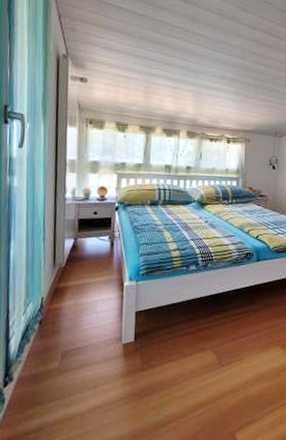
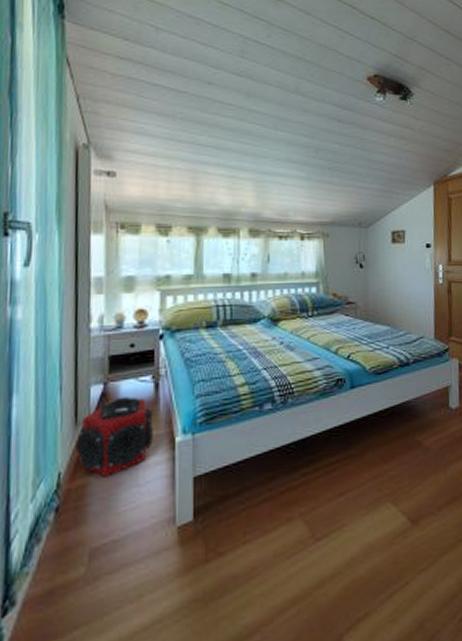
speaker: none [54,249,109,305] -> present [76,396,153,478]

